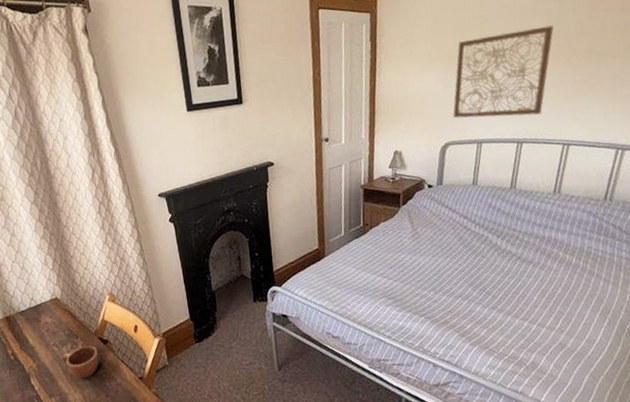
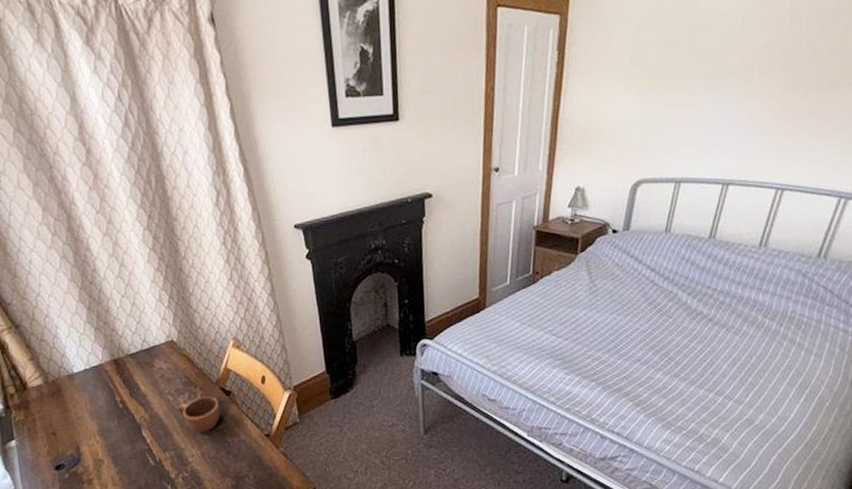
wall art: present [453,25,554,119] -> none [649,41,781,153]

